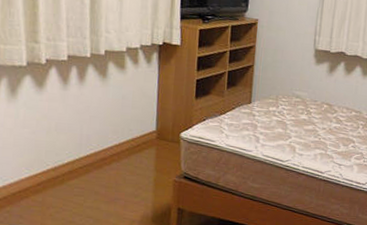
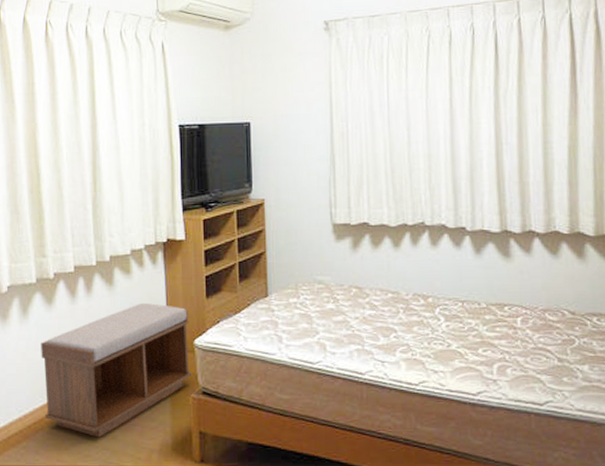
bench: none [28,96,178,208] -> present [41,303,192,438]

